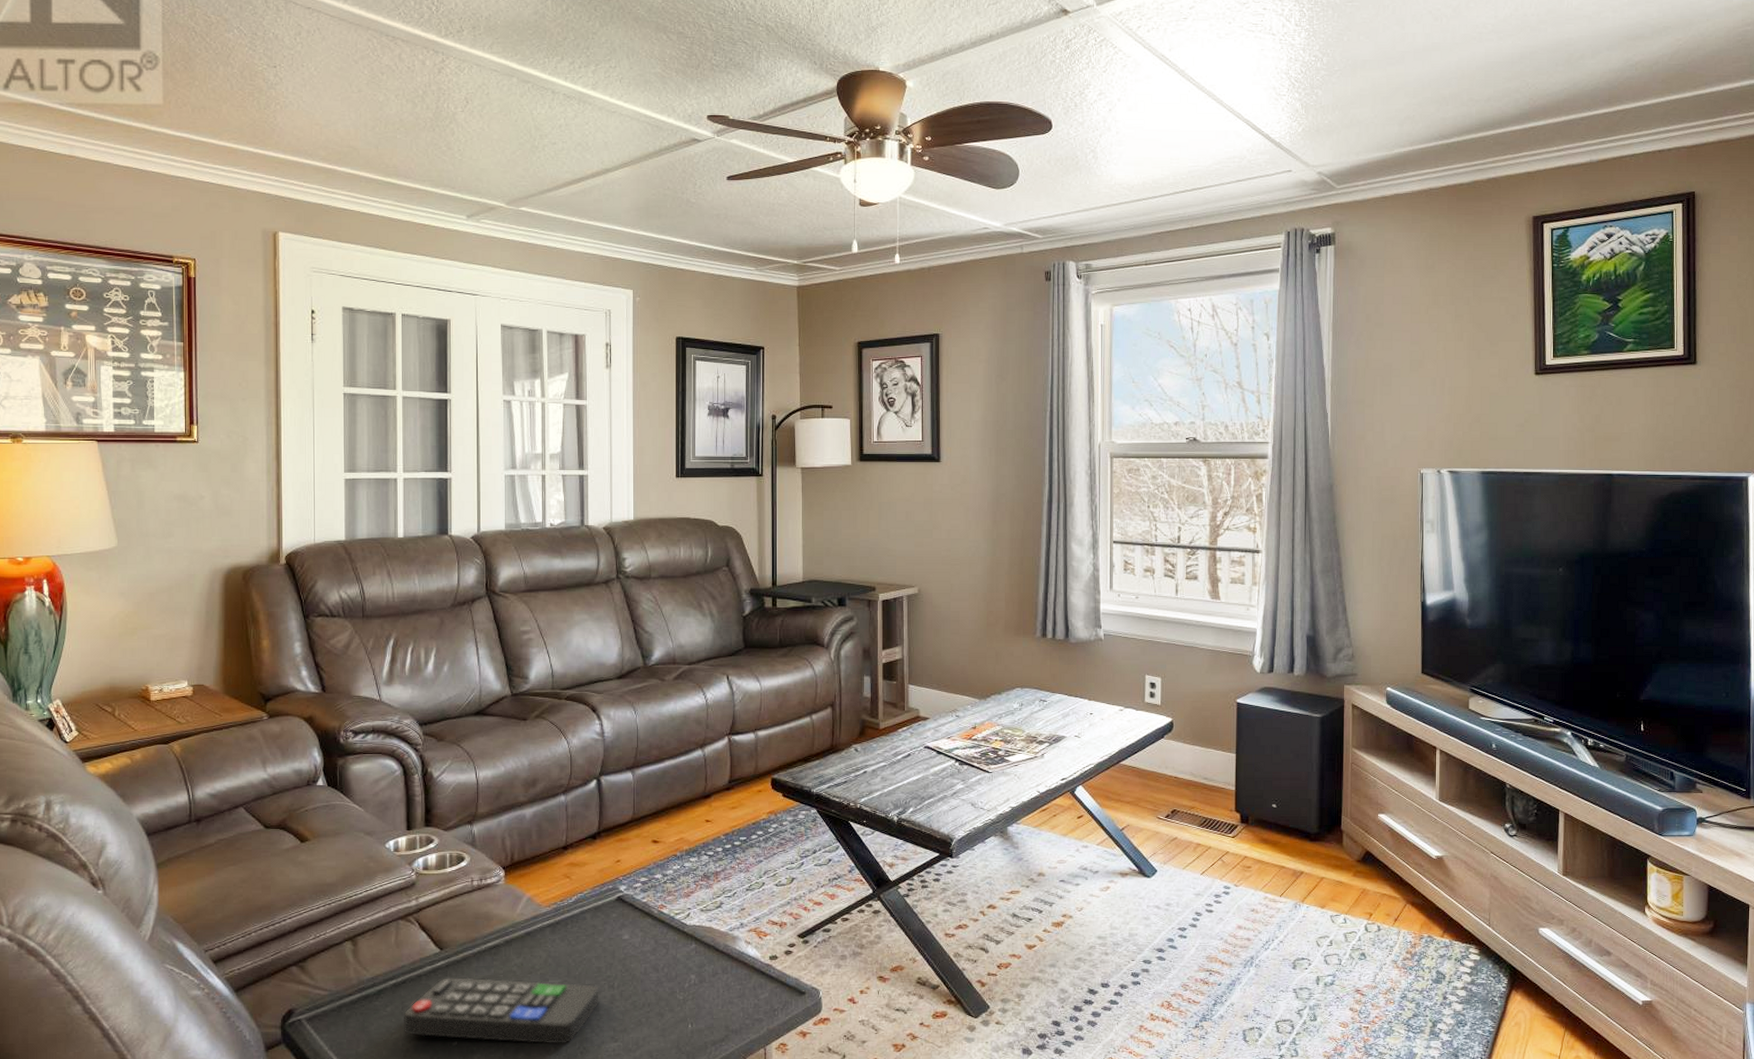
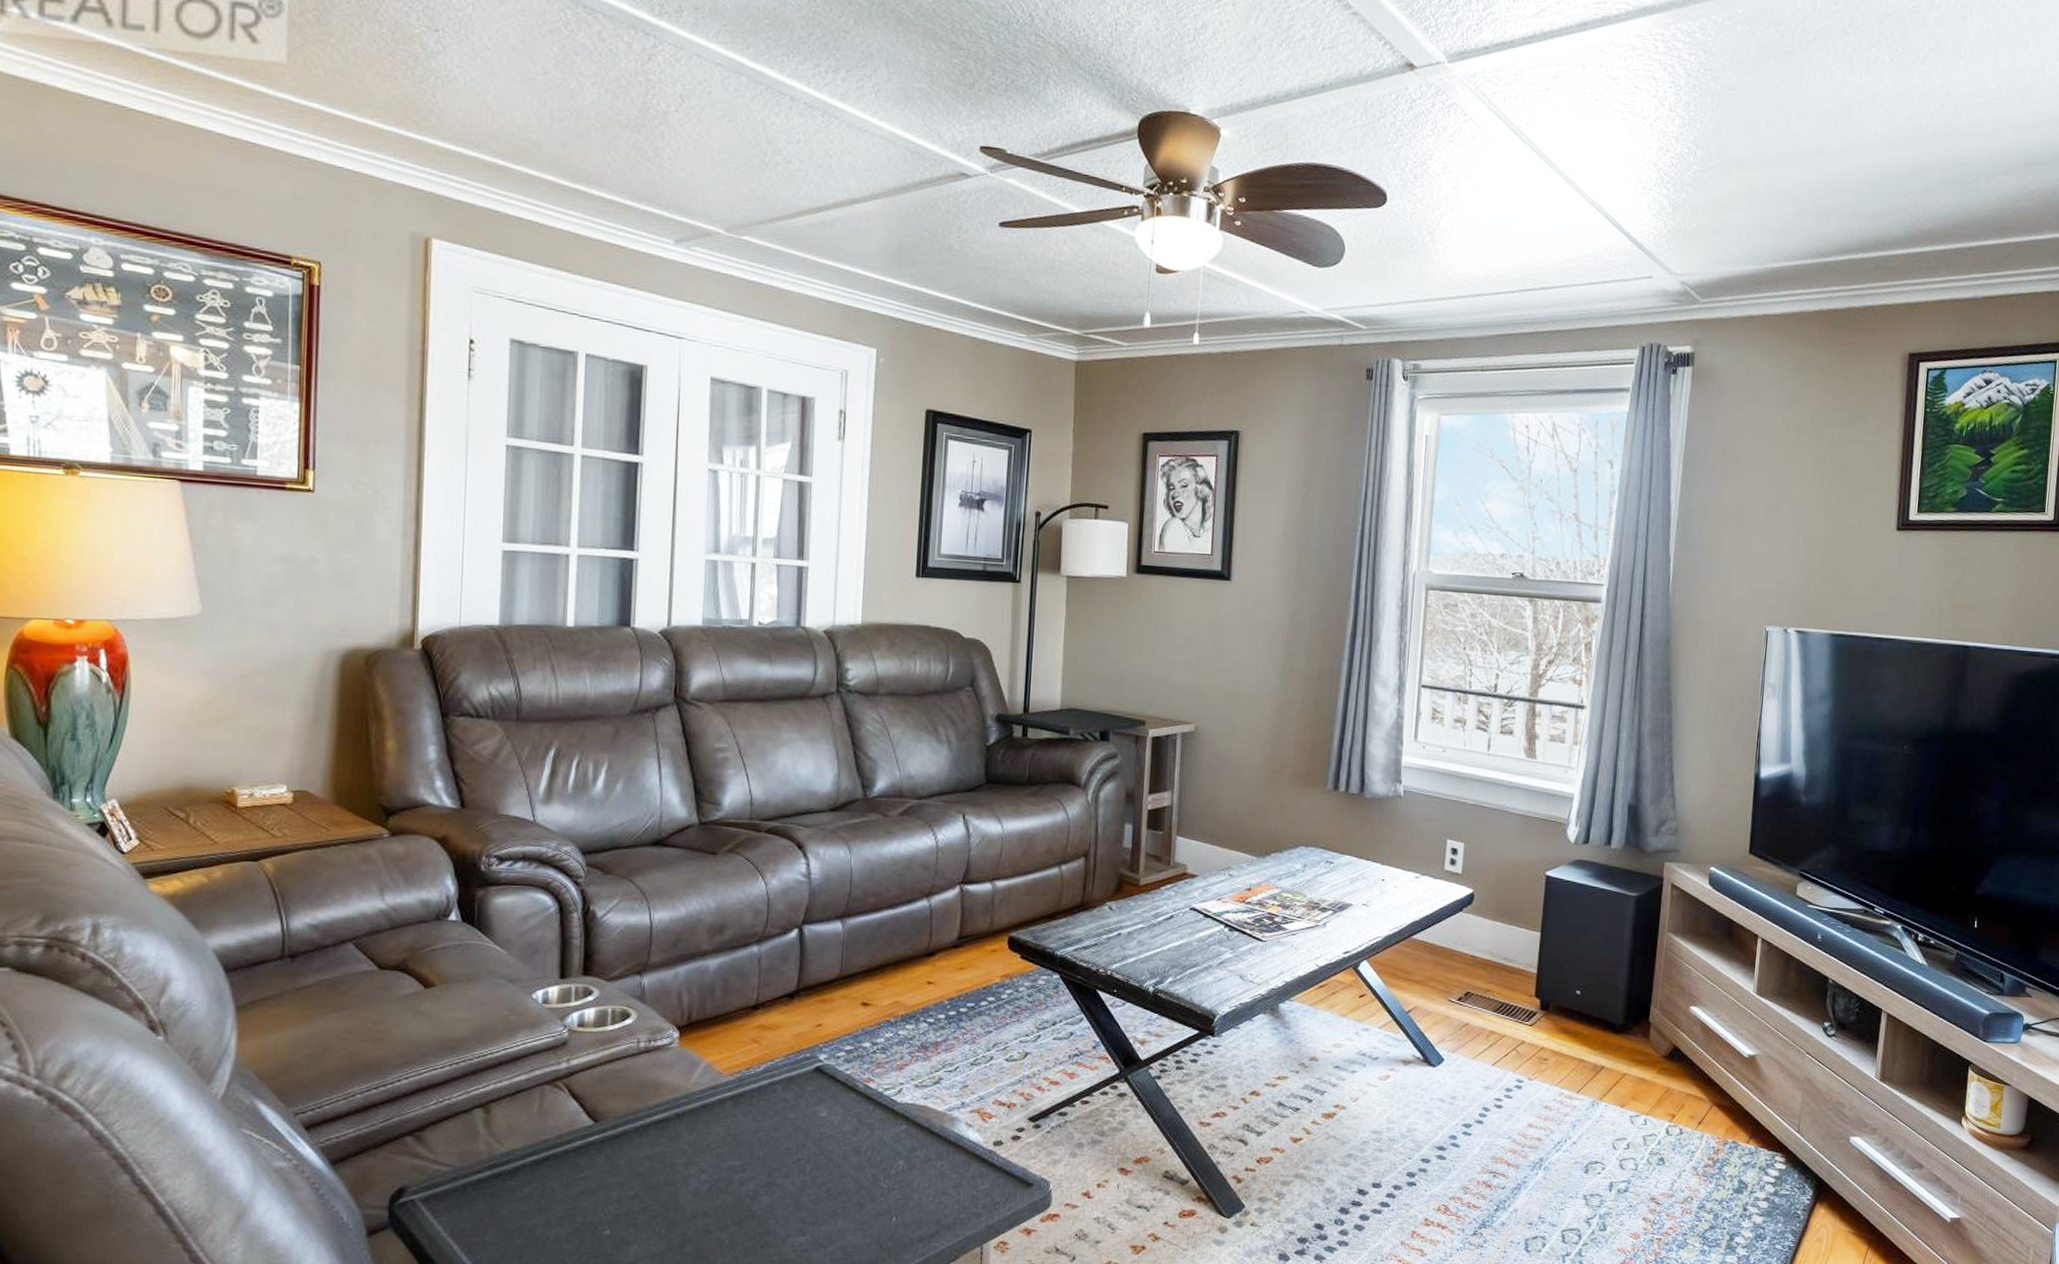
remote control: present [404,977,599,1044] -> none [544,1155,787,1237]

